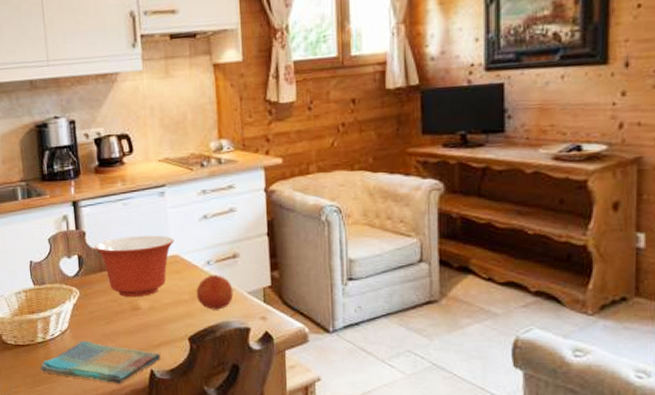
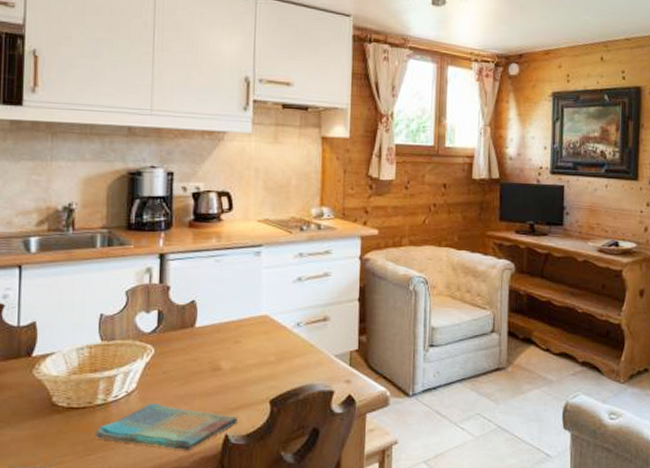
mixing bowl: present [94,235,174,298] -> none [178,293,266,358]
fruit: present [196,274,234,310] -> none [282,336,321,372]

